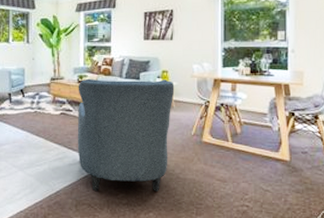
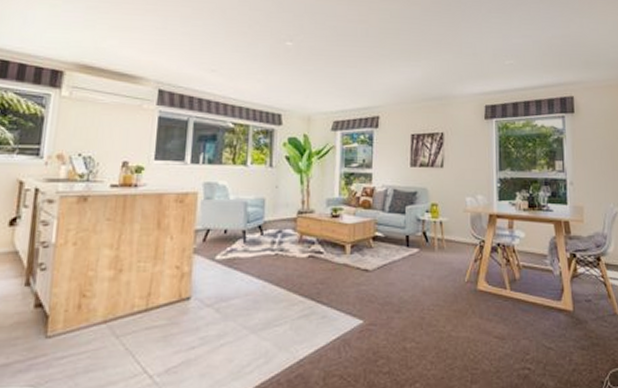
armchair: present [77,78,175,192] -> none [328,212,446,358]

